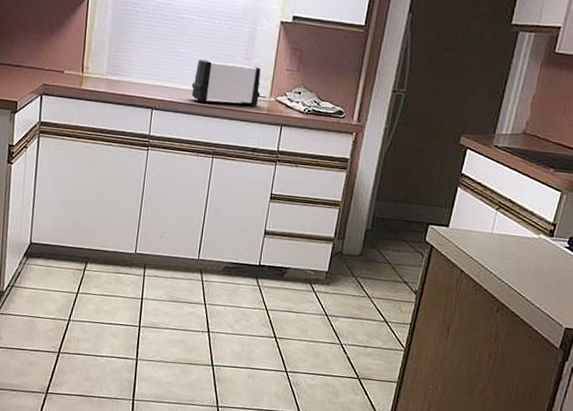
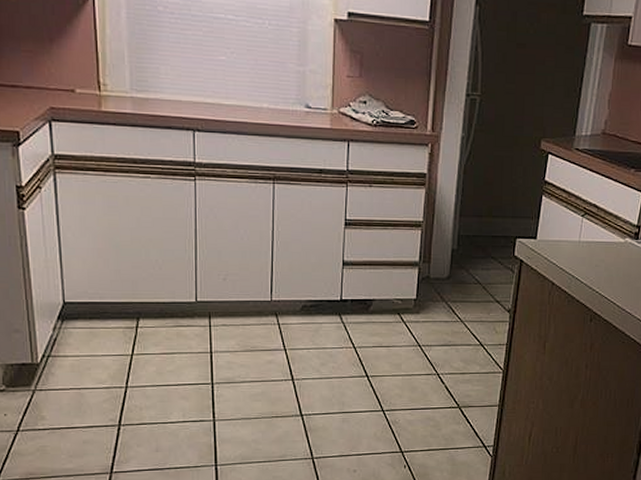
toaster: present [191,59,261,108] -> none [238,68,321,122]

